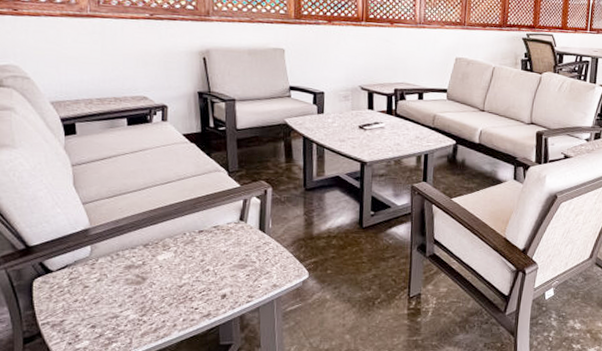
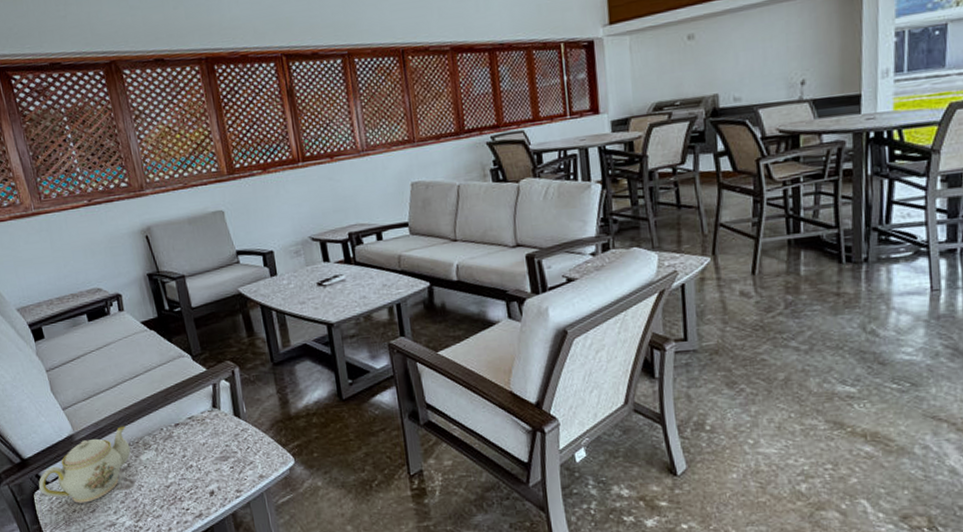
teapot: none [40,226,148,294] -> present [38,426,131,503]

